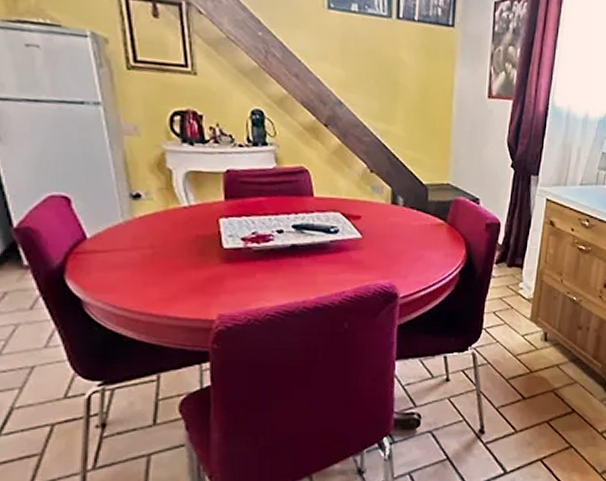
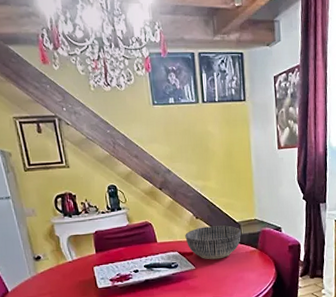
bowl: none [353,184,429,229] -> present [185,225,242,260]

